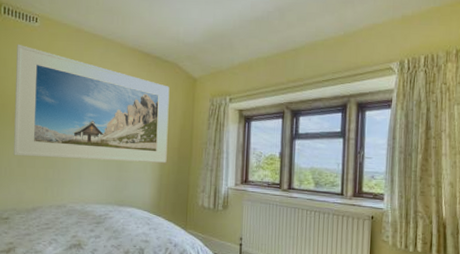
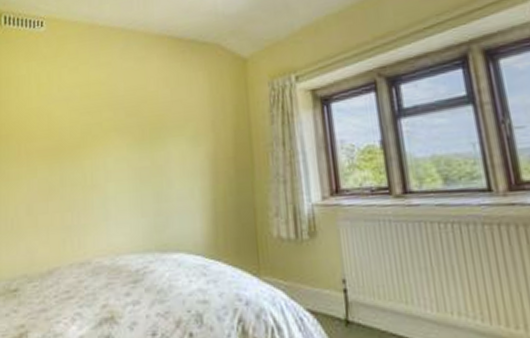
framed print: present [14,45,170,163] -> none [21,57,220,201]

